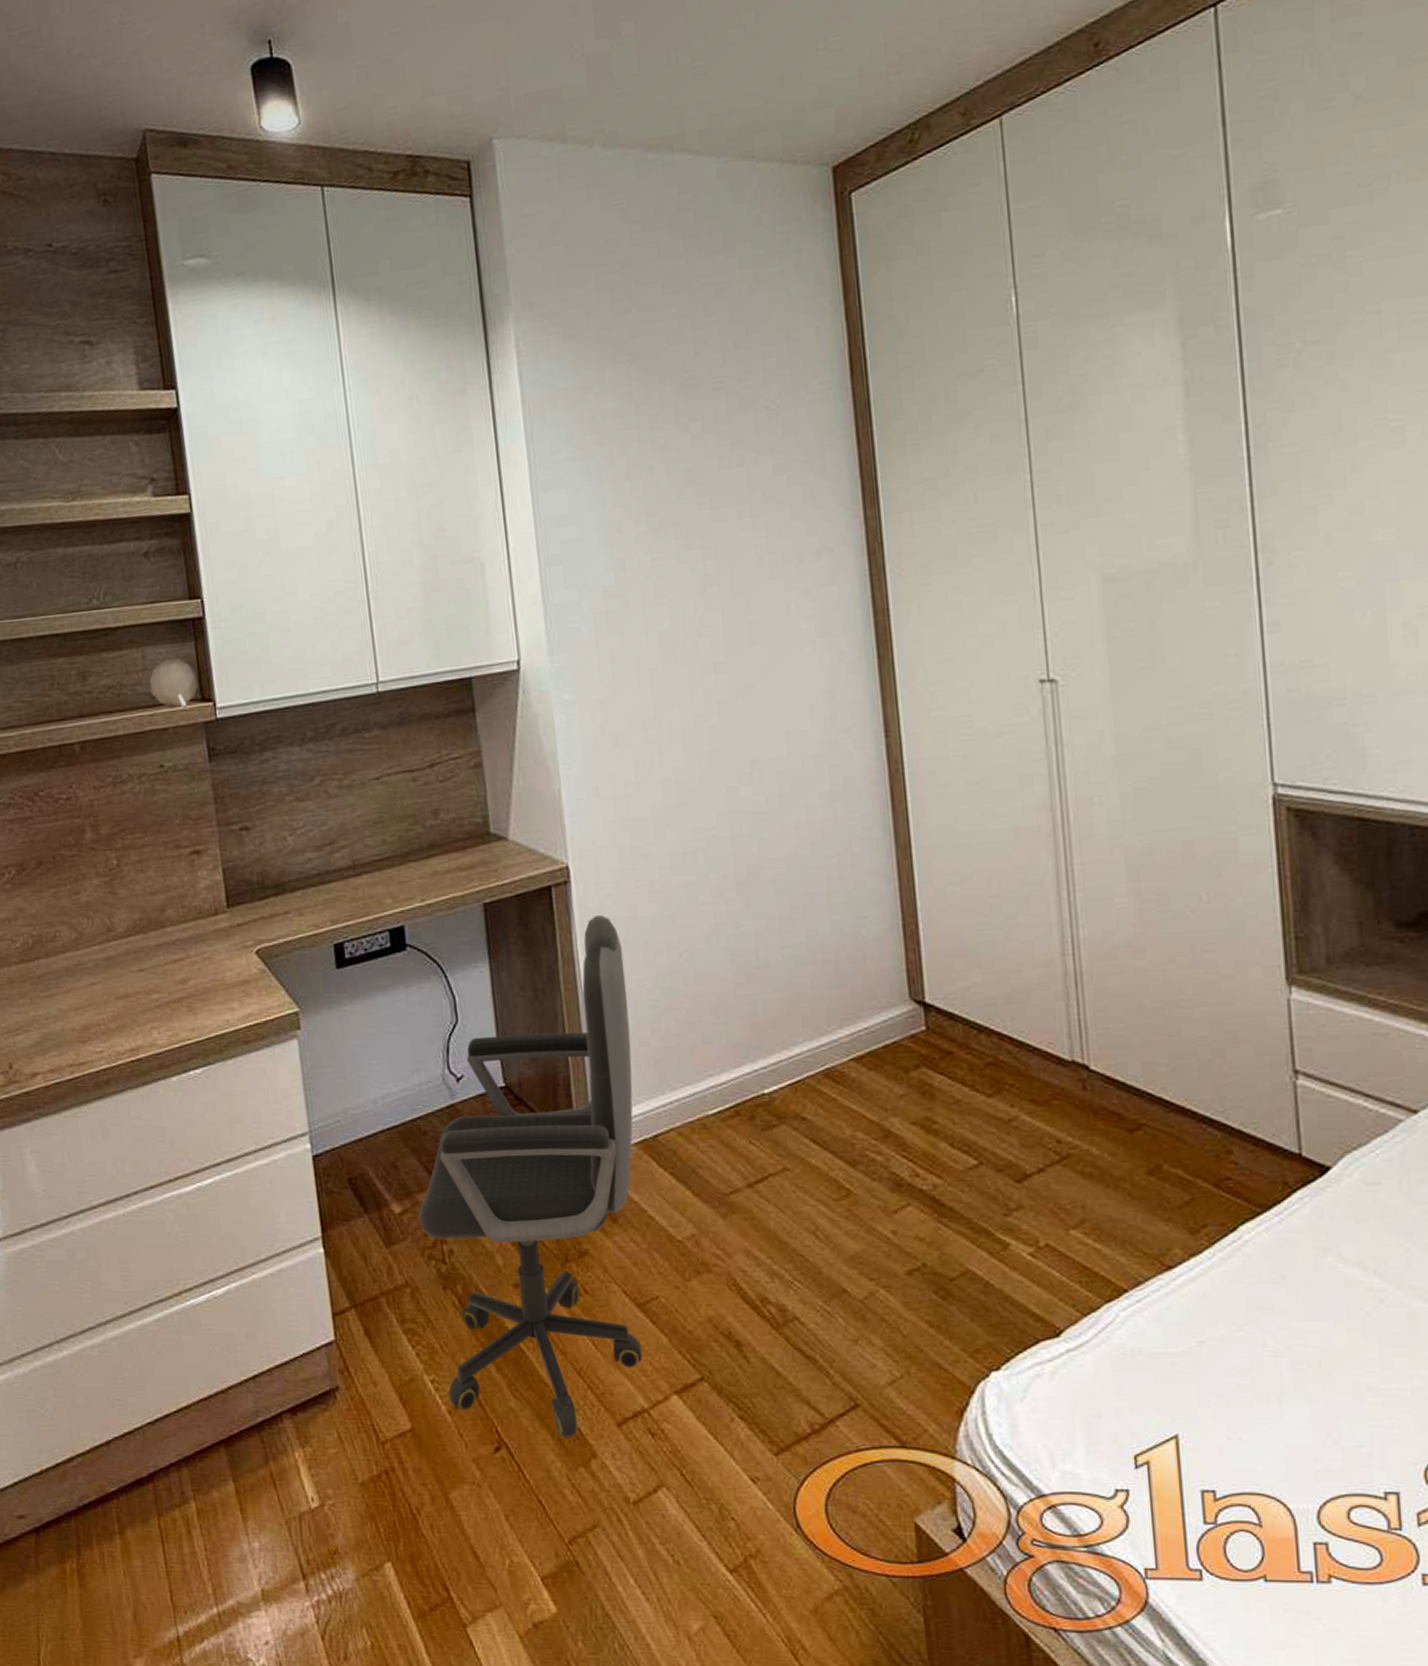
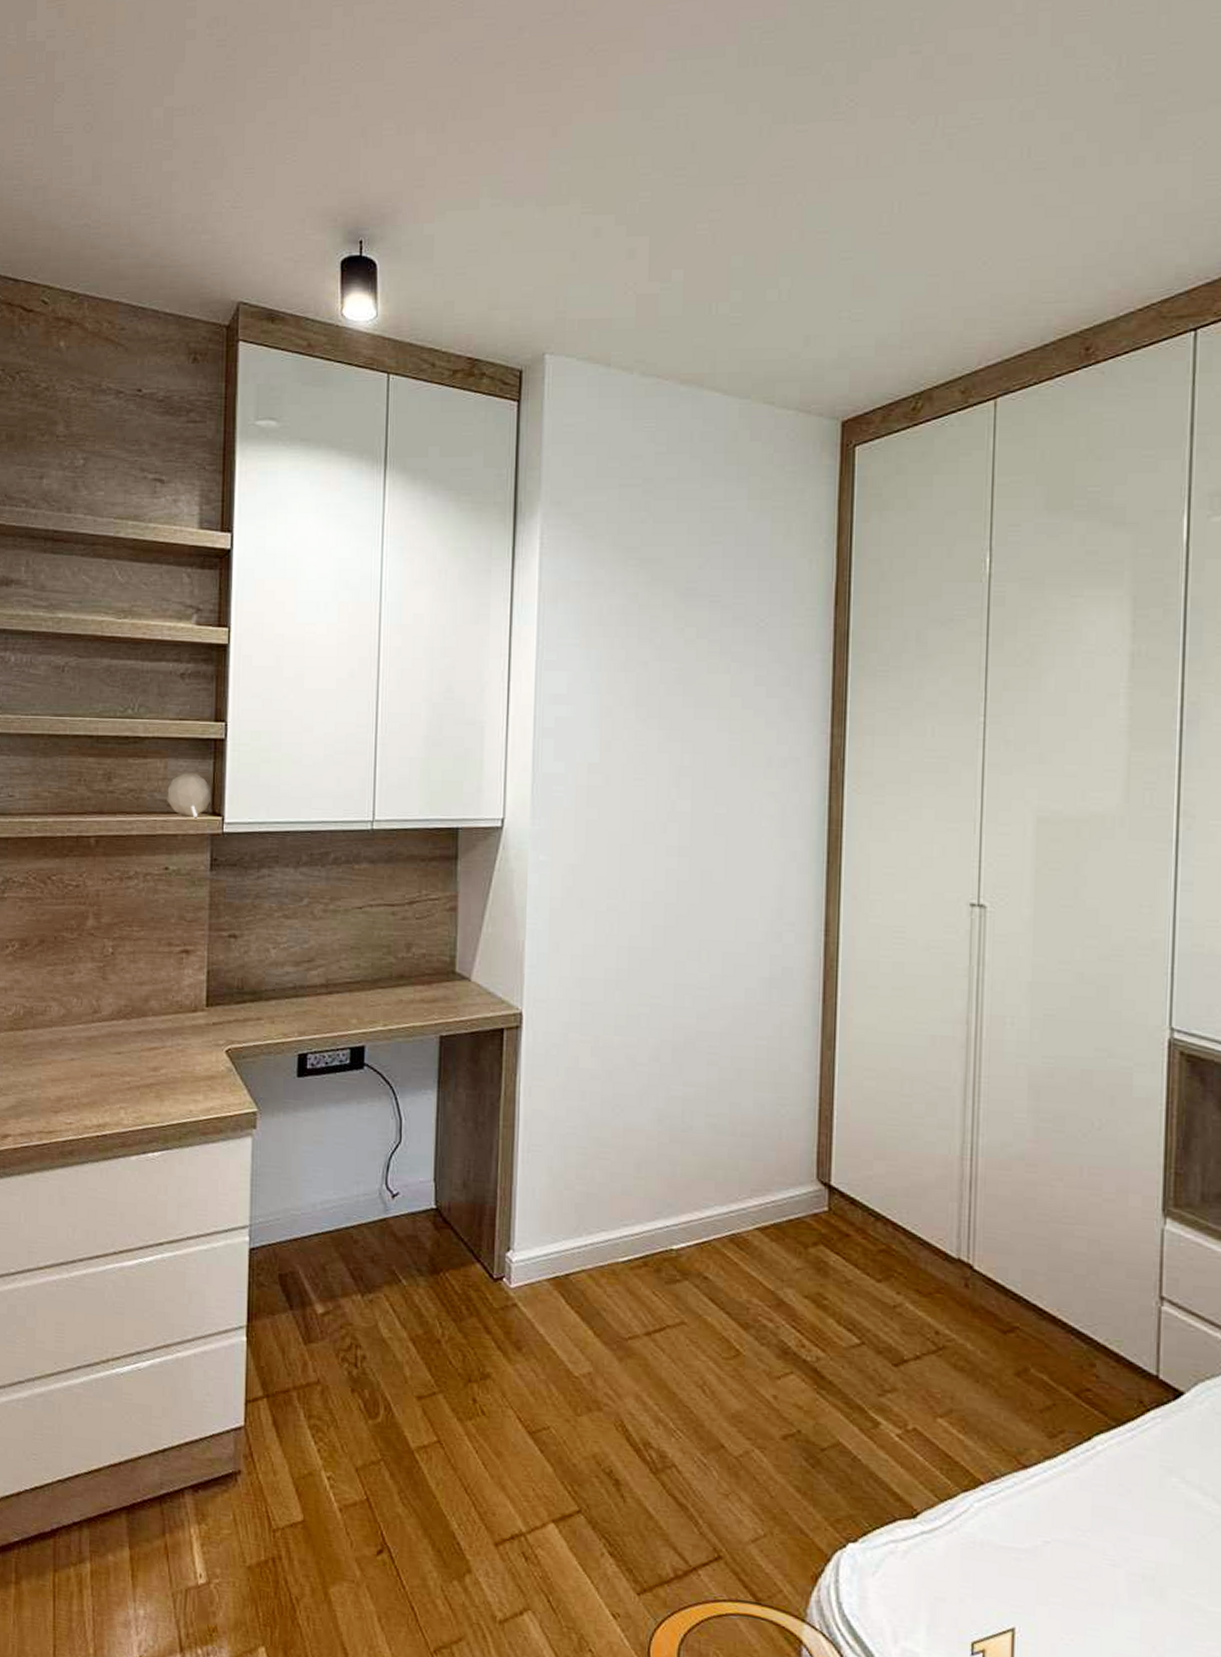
office chair: present [418,915,643,1439] -> none [339,1062,561,1551]

